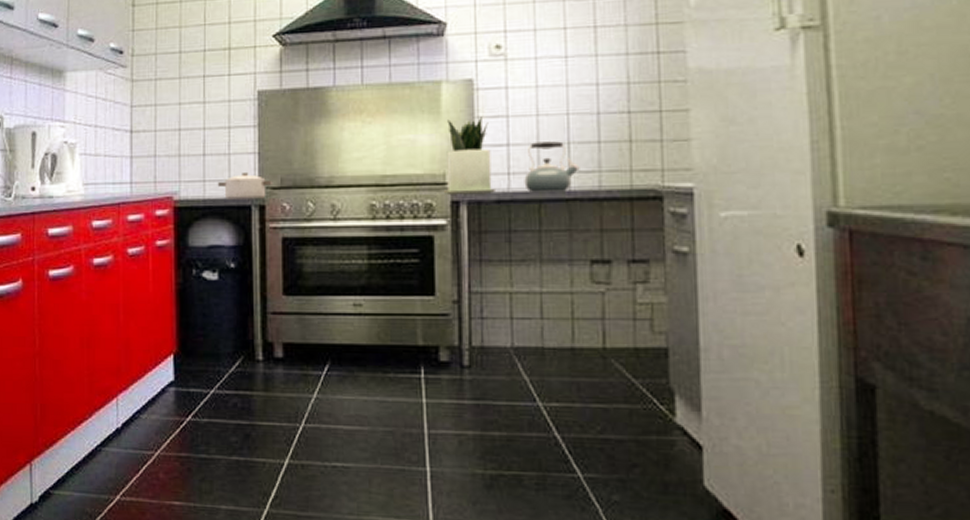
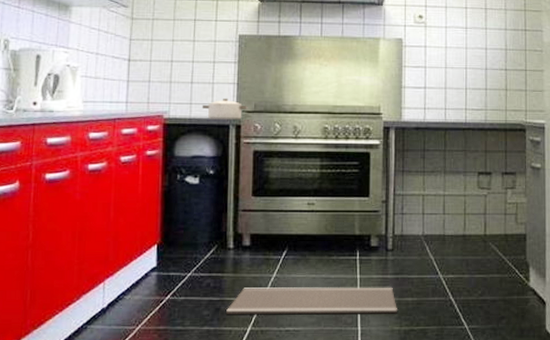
door mat: none [258,410,481,453] -> present [226,287,398,315]
planter: present [444,116,495,196] -> none [379,66,415,123]
kettle: present [524,141,580,194] -> none [435,87,473,124]

